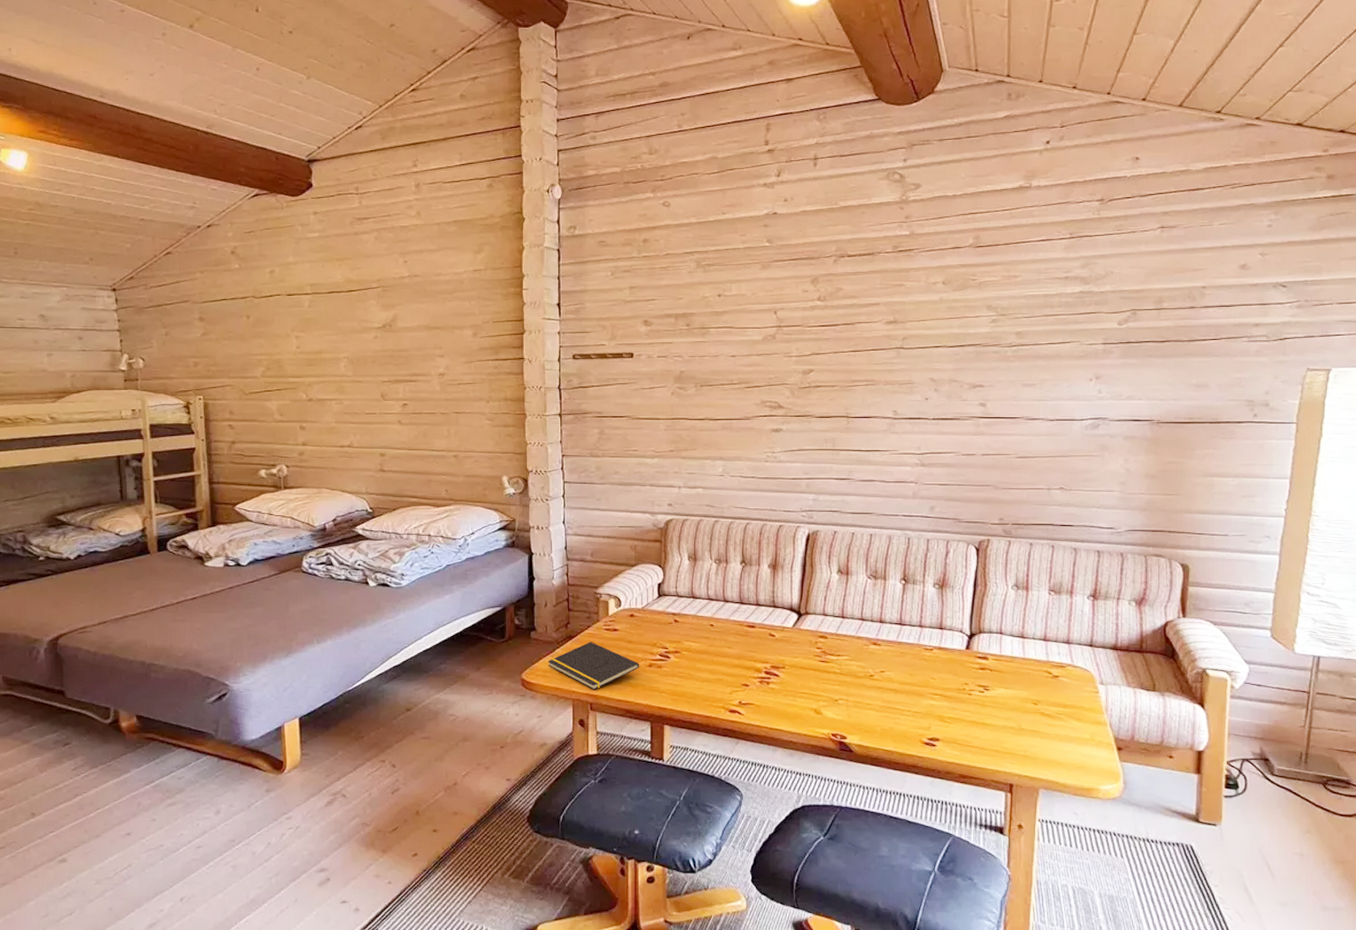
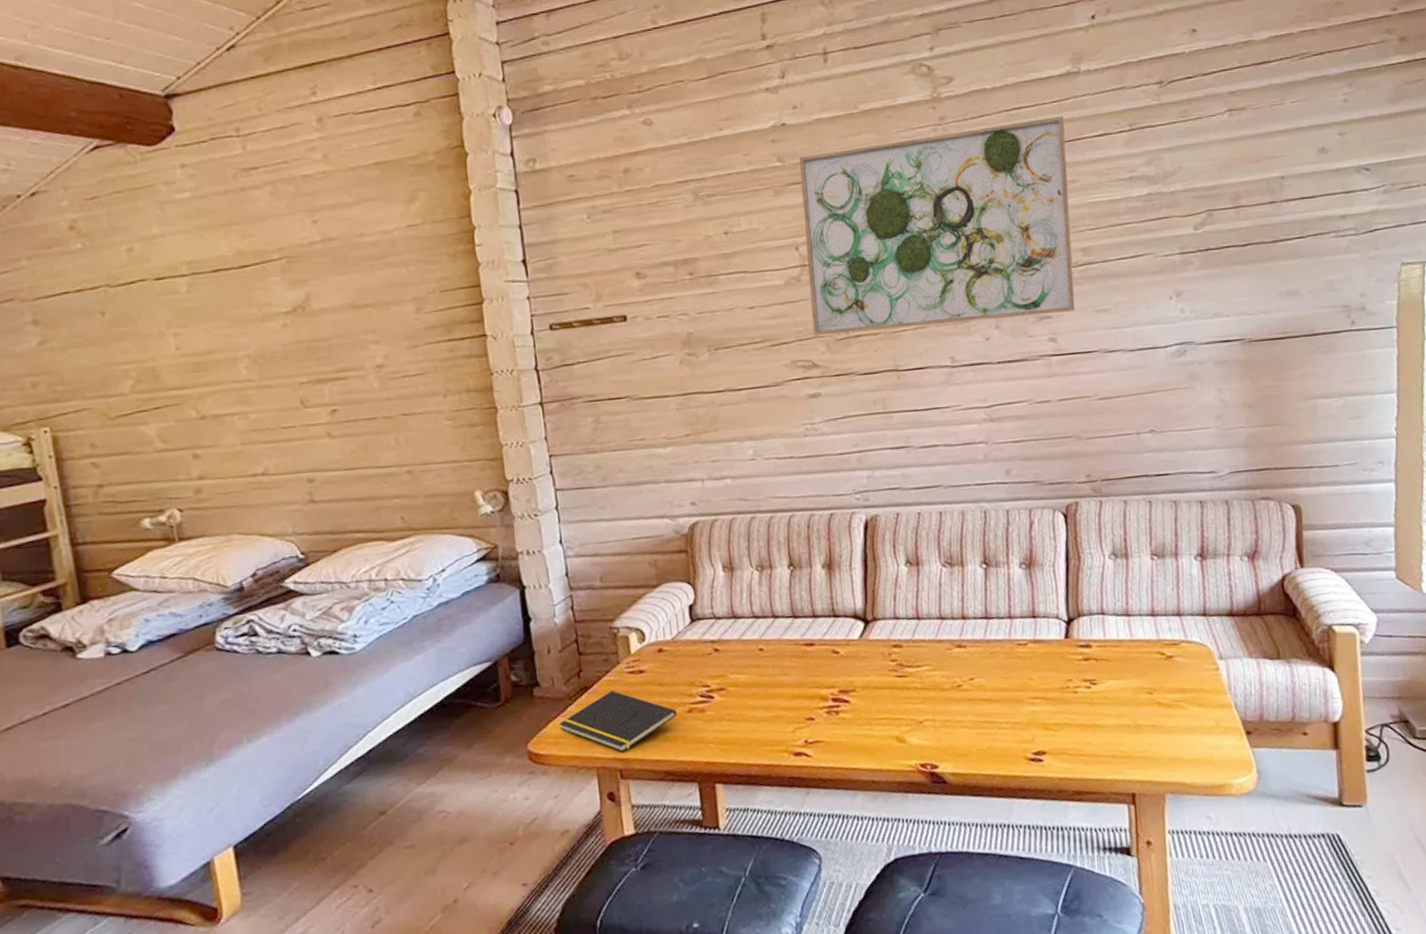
wall art: none [781,222,1013,383] -> present [798,116,1076,335]

